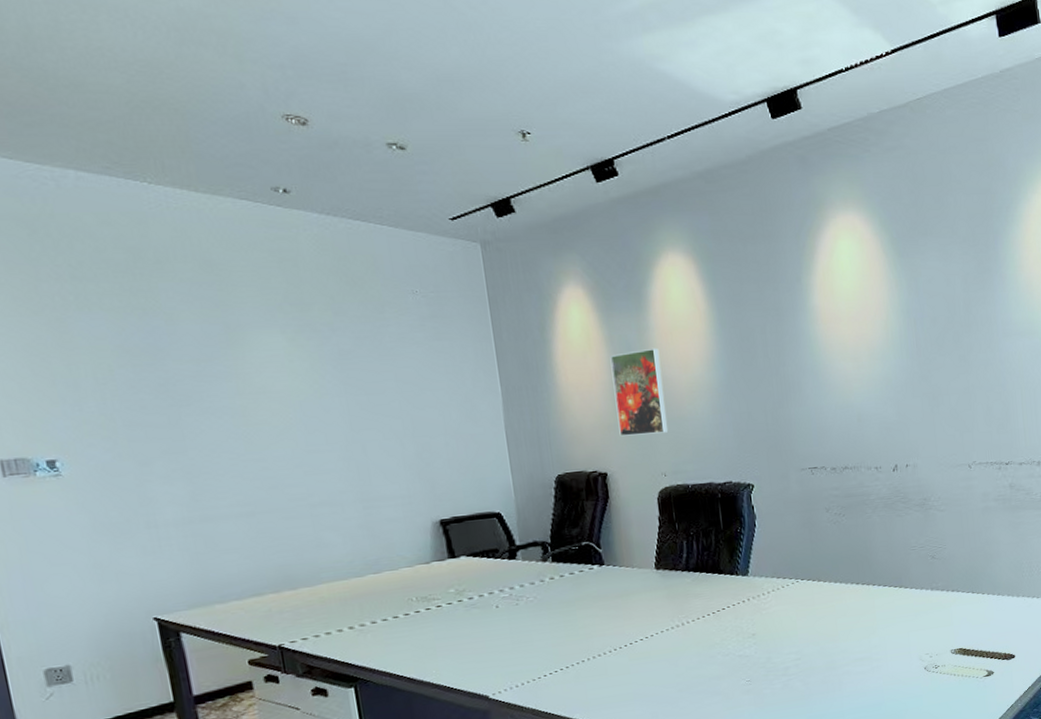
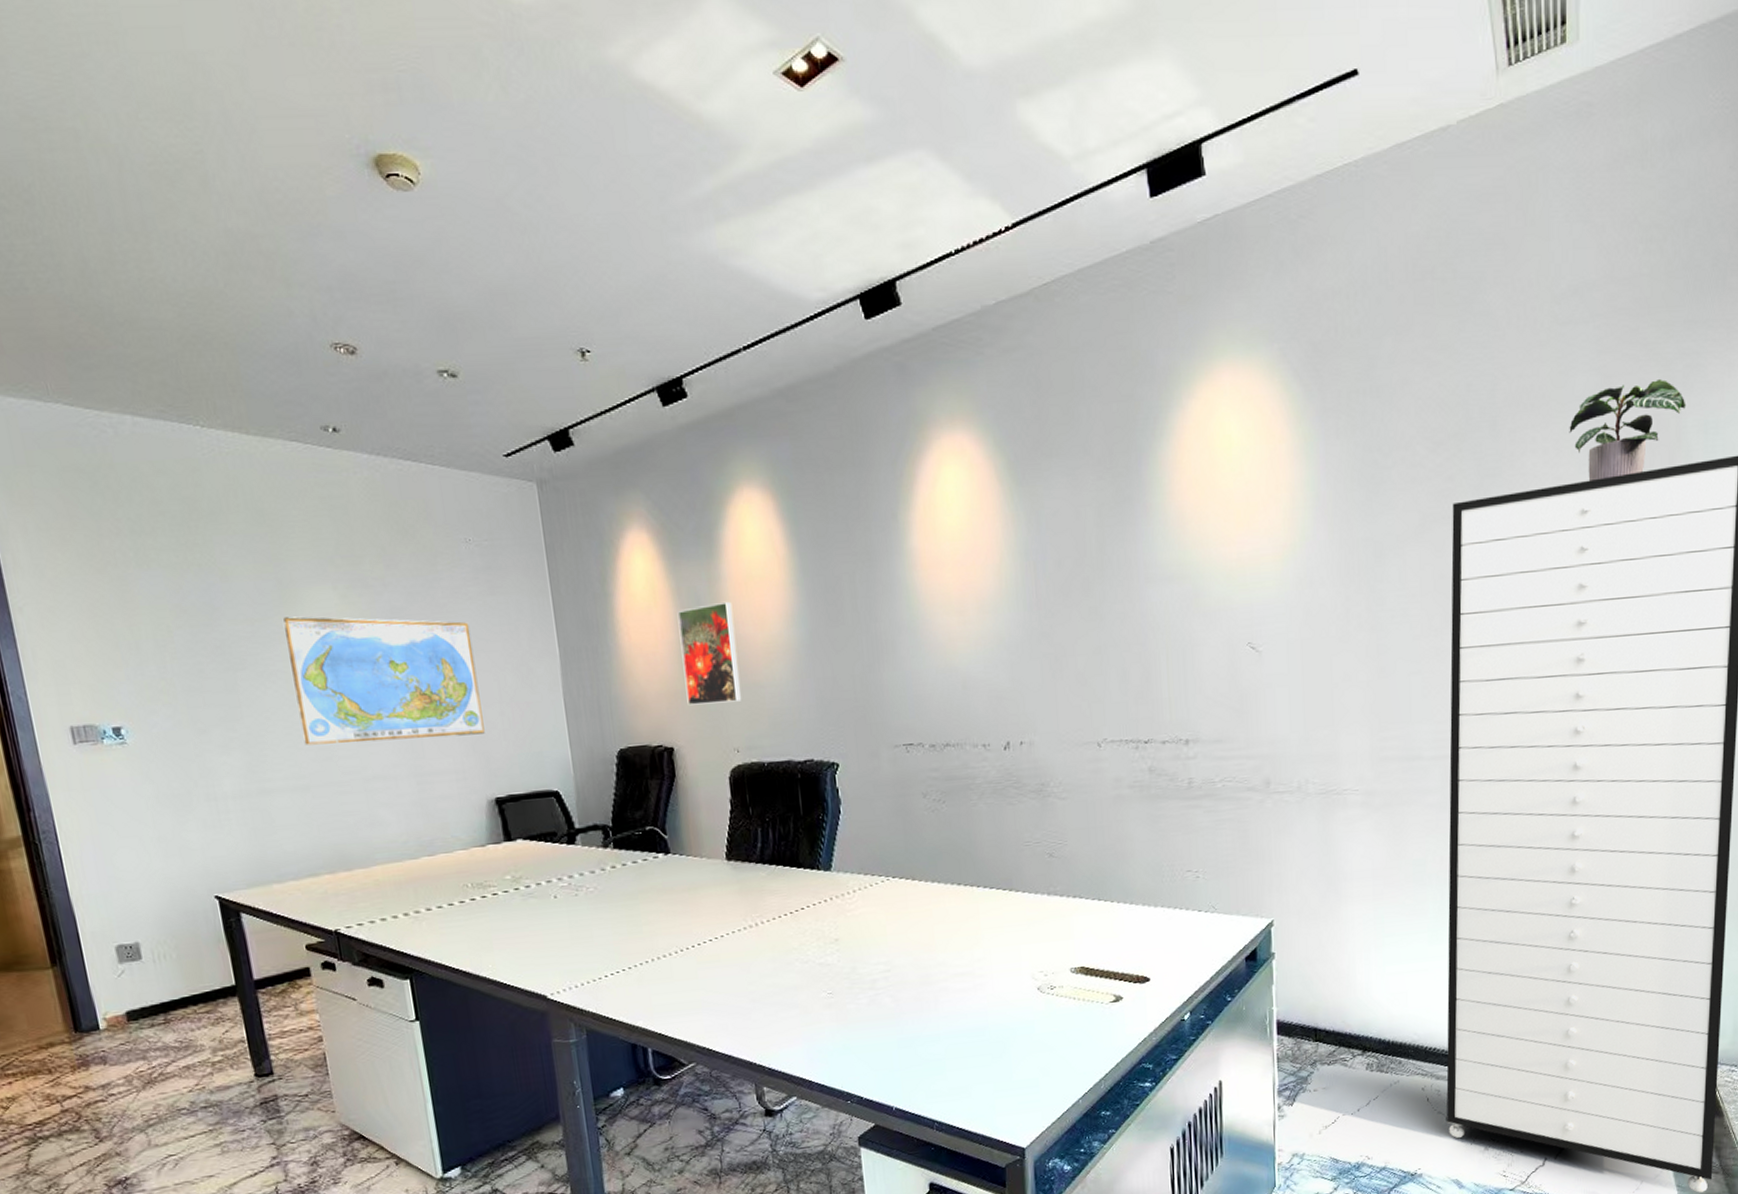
world map: none [229,357,430,475] -> present [283,616,485,746]

